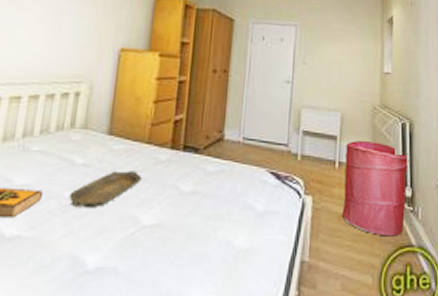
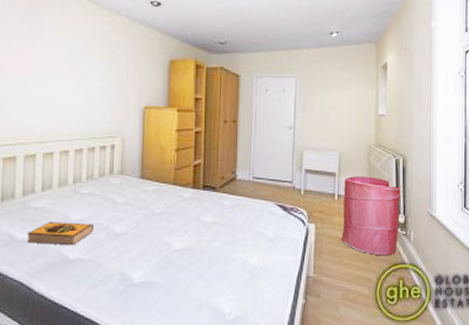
serving tray: present [69,171,142,207] -> none [115,207,171,236]

